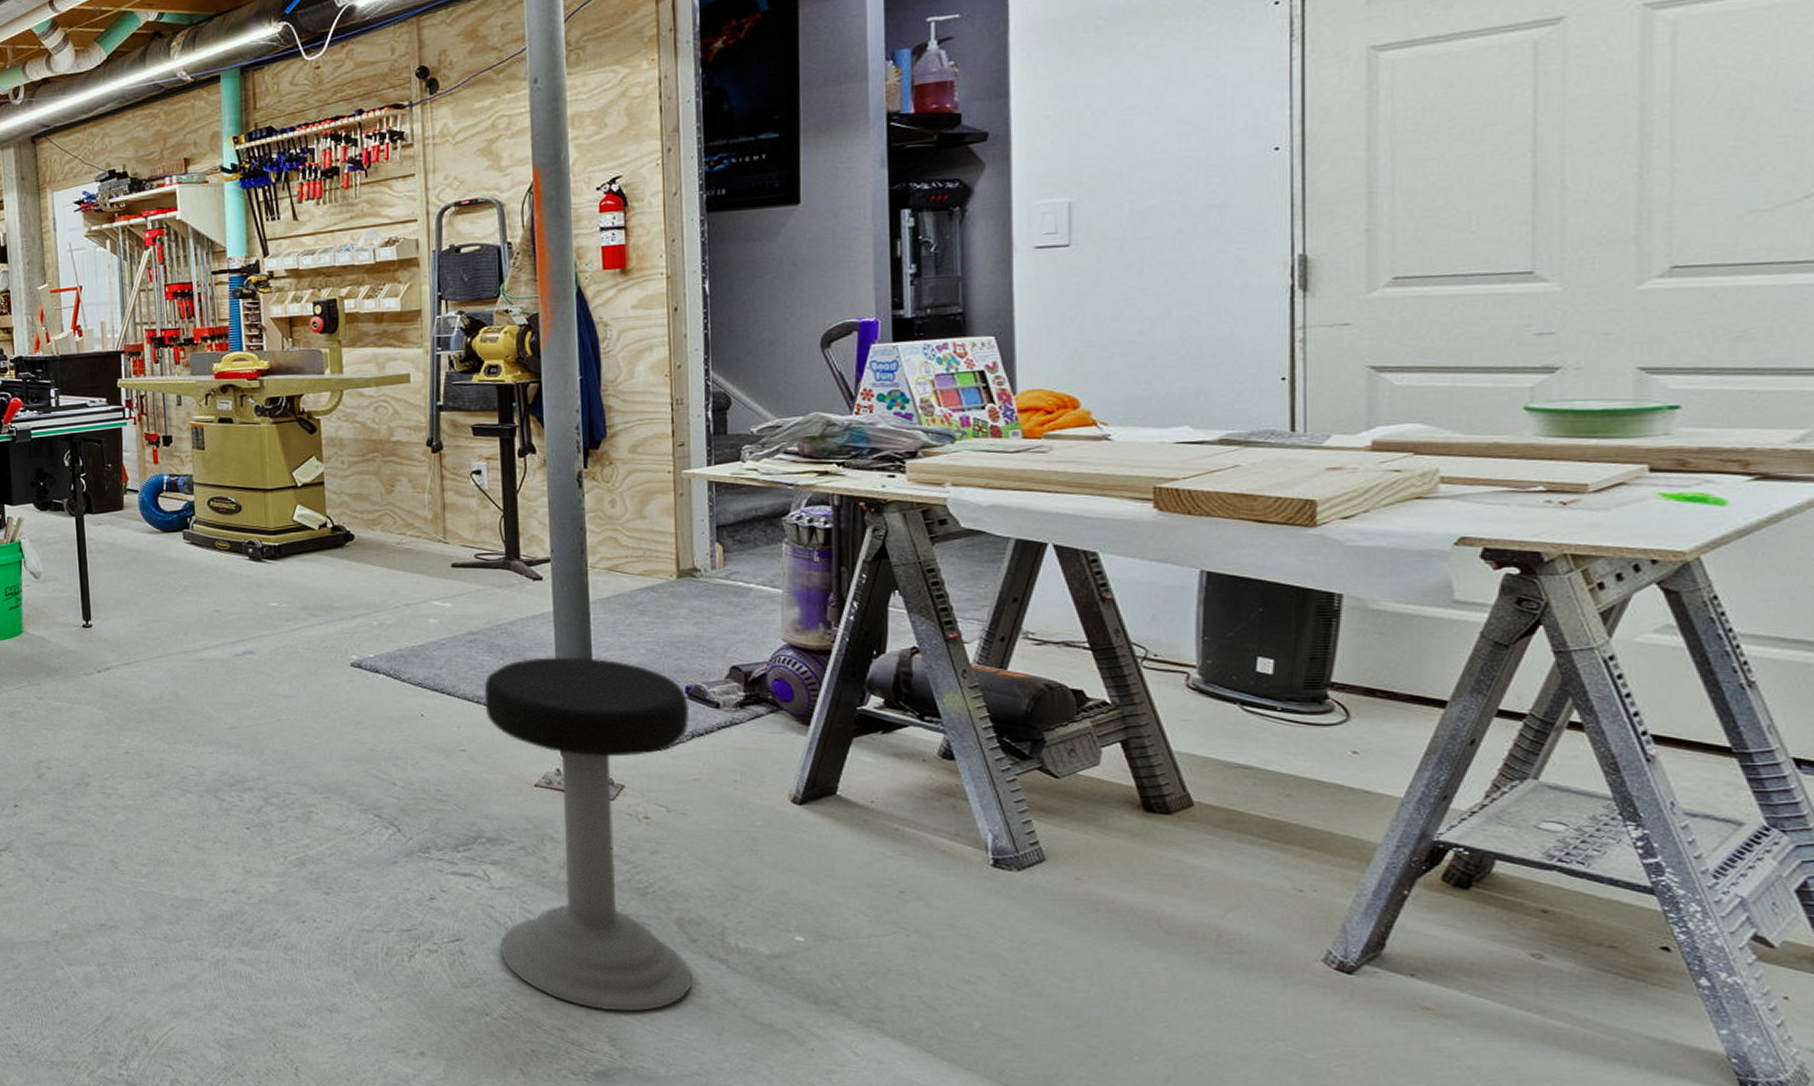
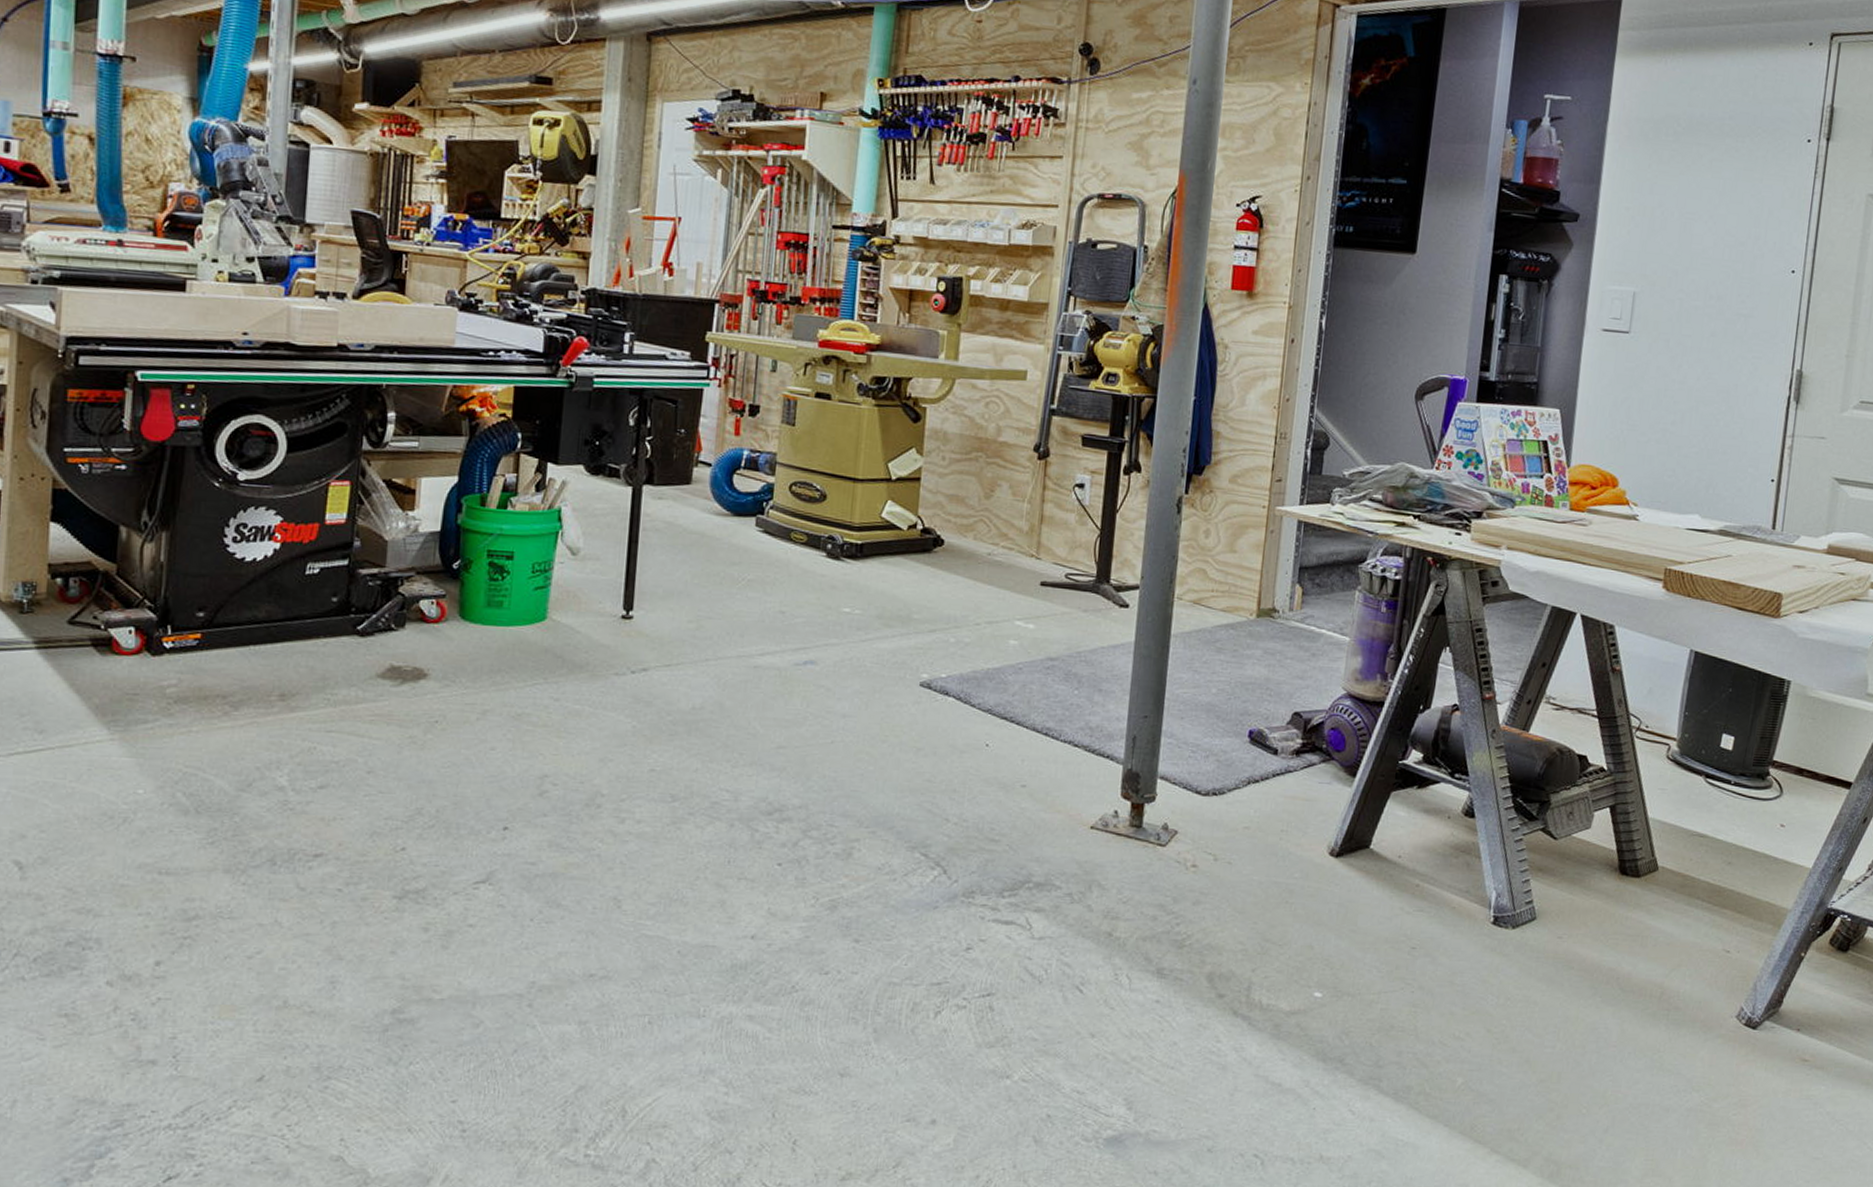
stool: present [484,657,694,1012] -> none [1031,689,1251,1072]

